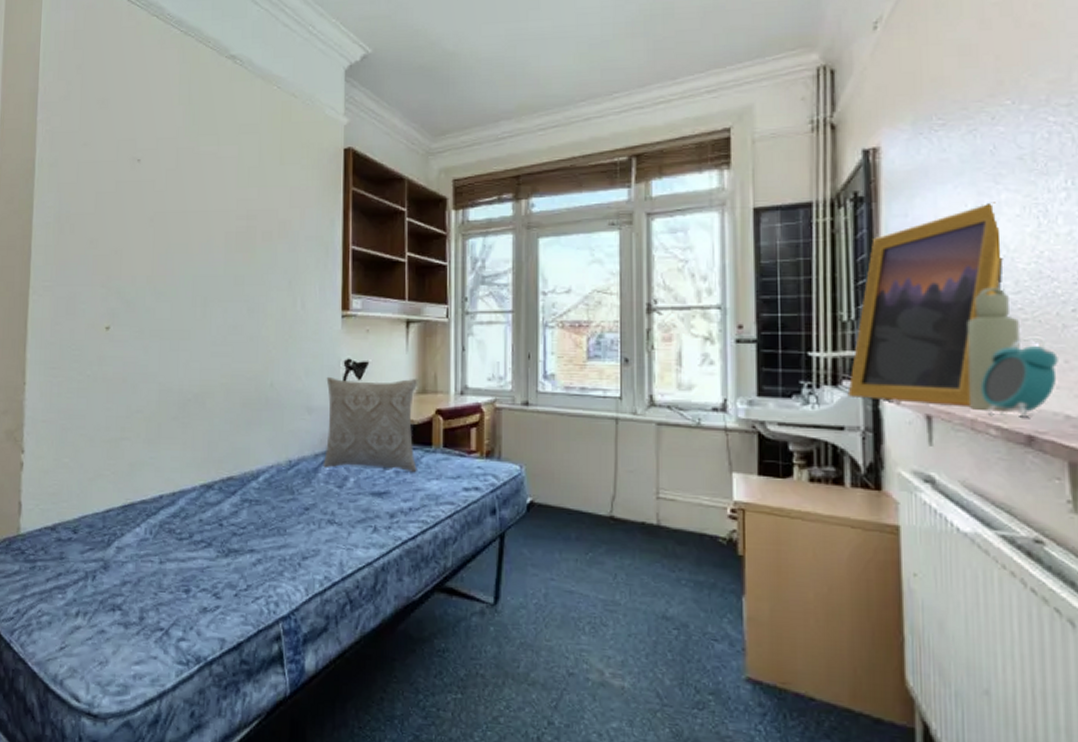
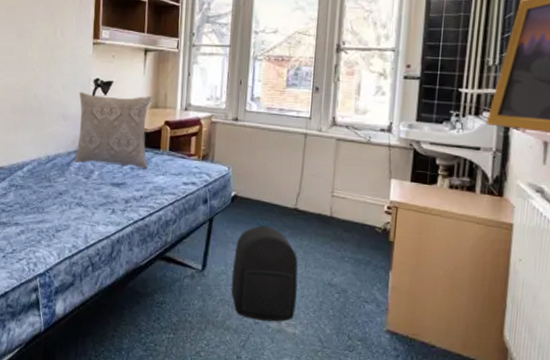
backpack: none [534,529,622,672] -> present [231,216,298,322]

